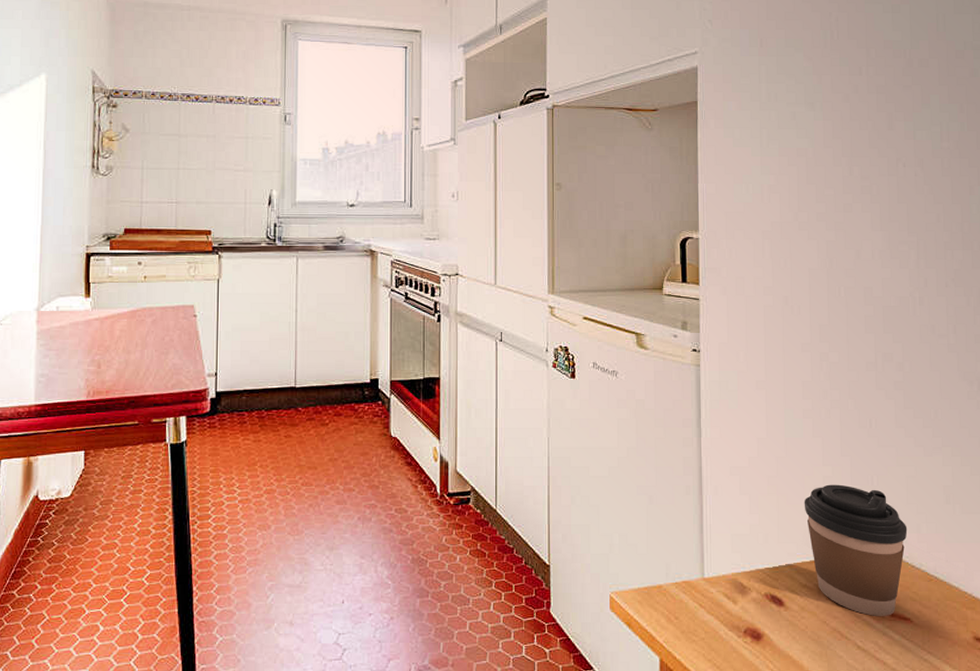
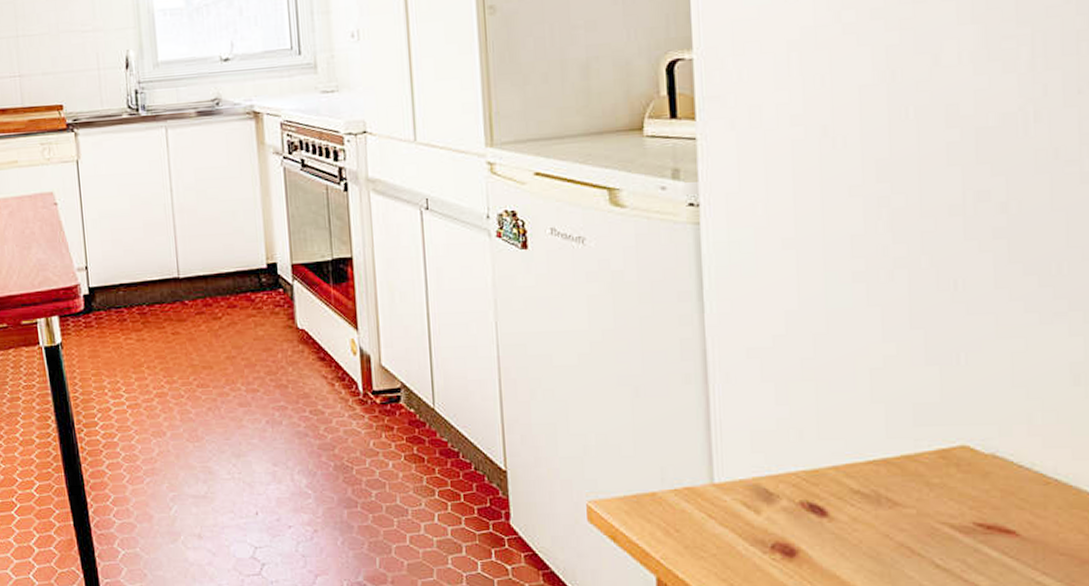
coffee cup: present [804,484,908,616] -> none [854,365,1013,528]

